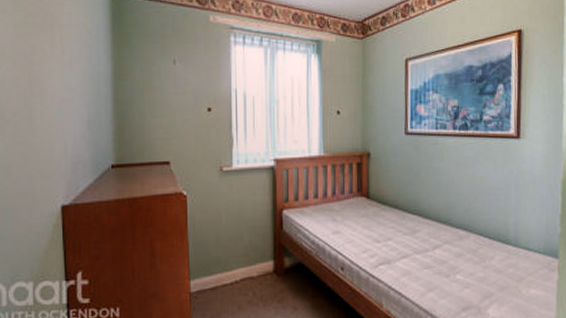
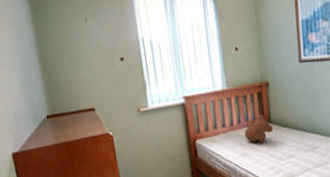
teddy bear: none [338,187,370,221] -> present [244,114,273,144]

